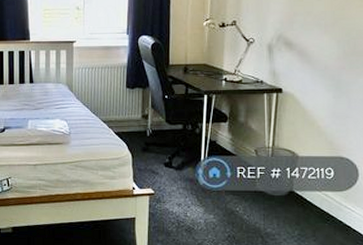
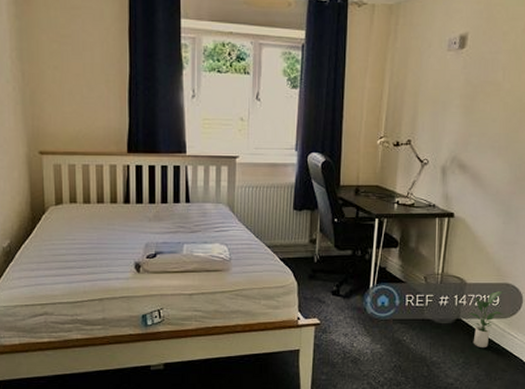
potted plant: none [301,164,340,220] -> present [468,291,504,347]

